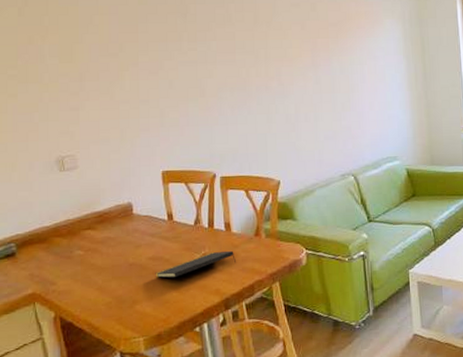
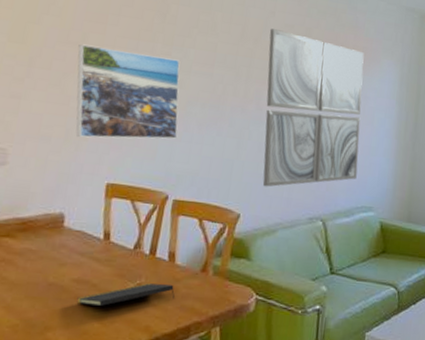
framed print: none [118,53,215,135] -> present [76,44,180,139]
wall art: none [278,10,378,153] -> present [262,28,364,187]

